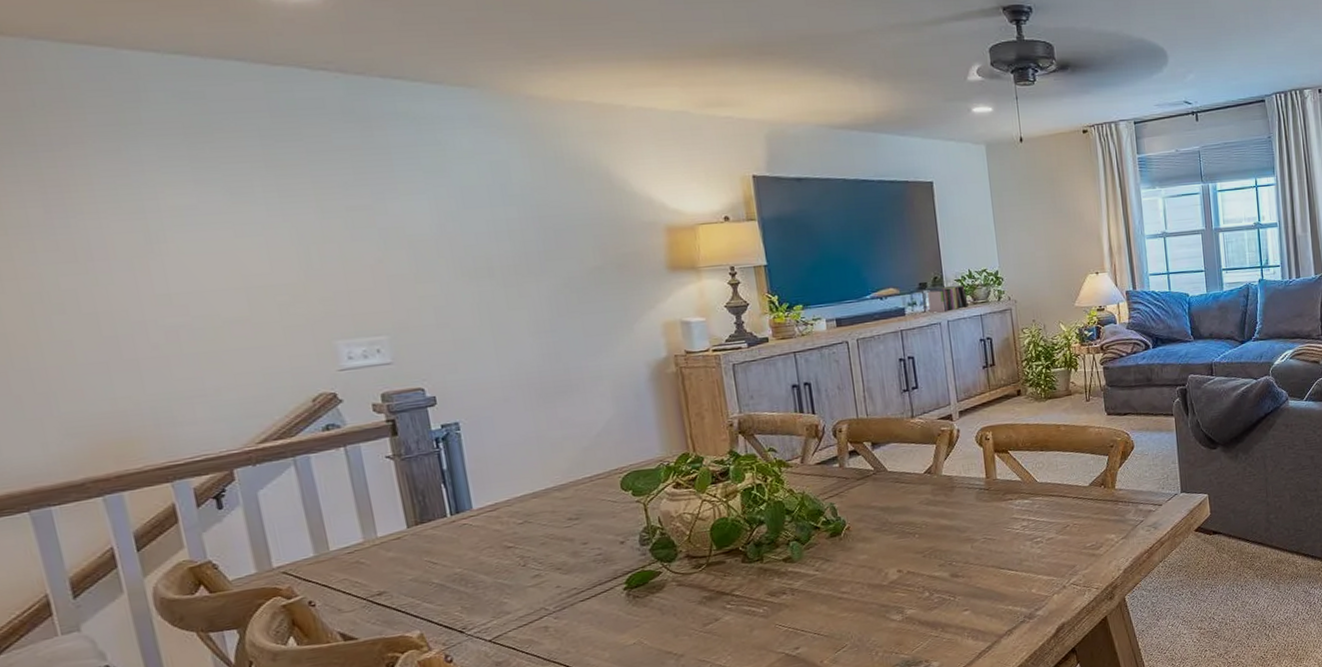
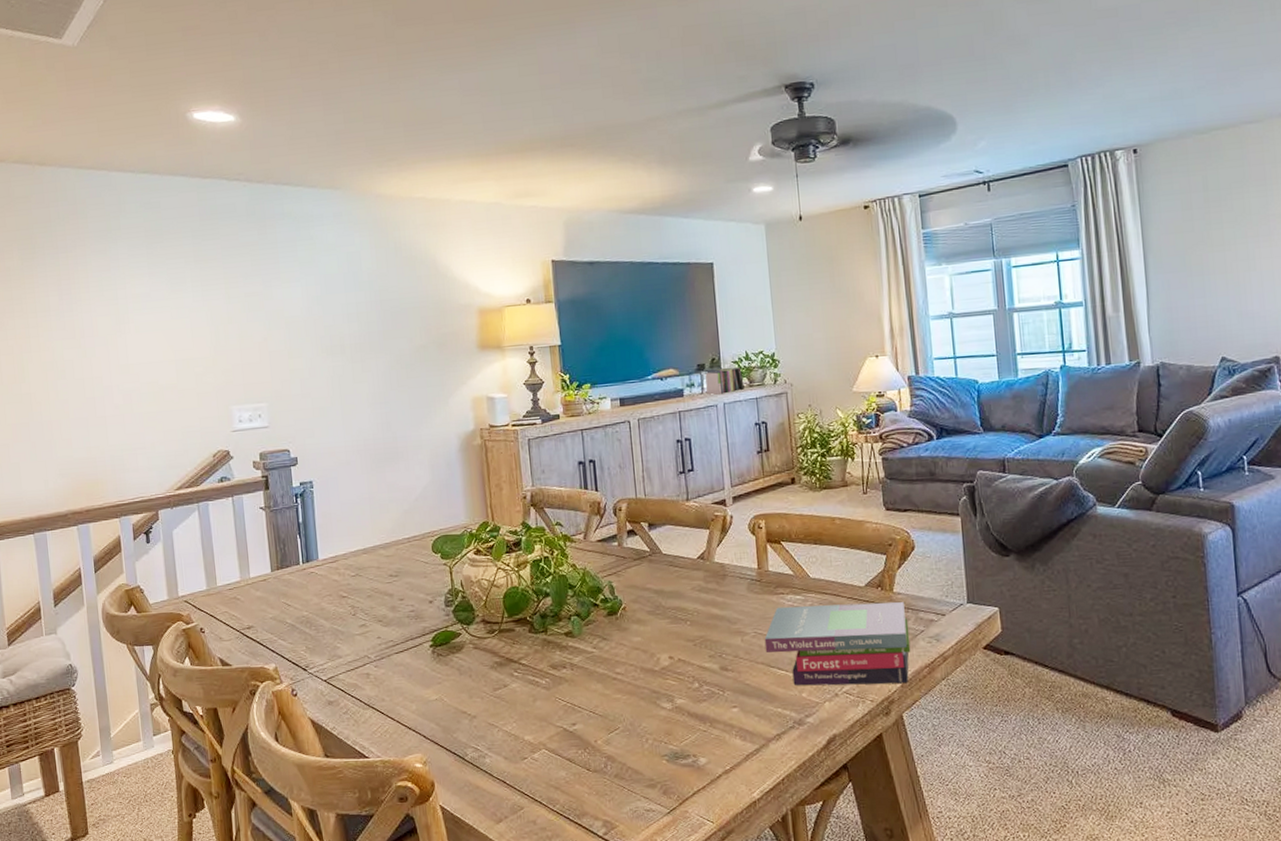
books: none [994,497,1132,583] -> present [764,601,911,686]

